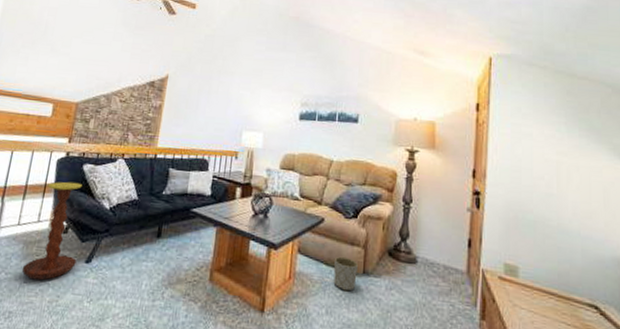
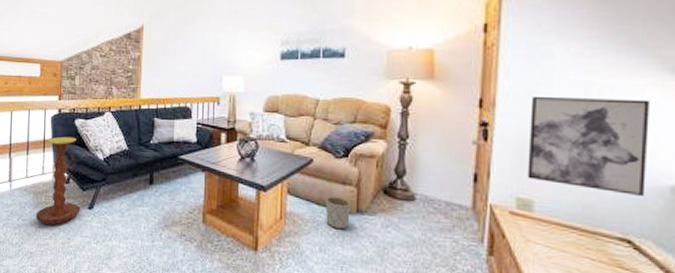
wall art: none [513,171,607,266] -> present [527,97,649,197]

